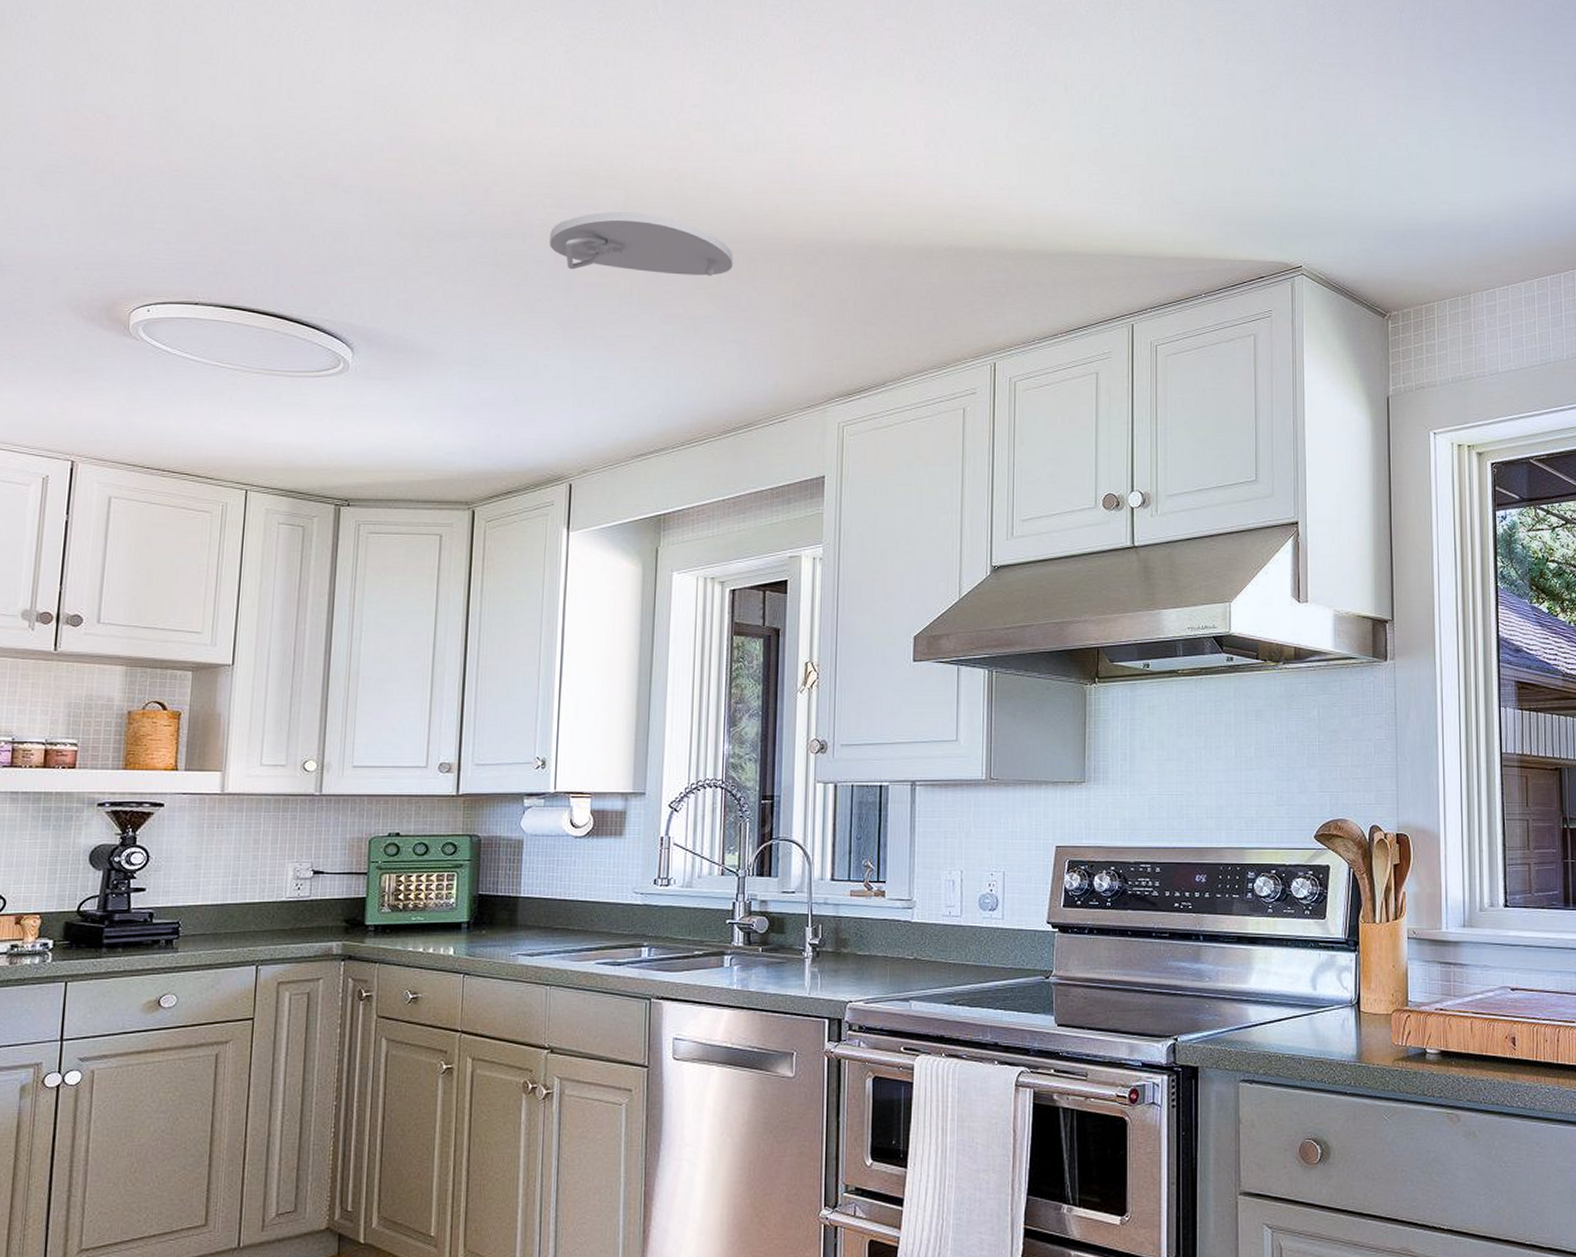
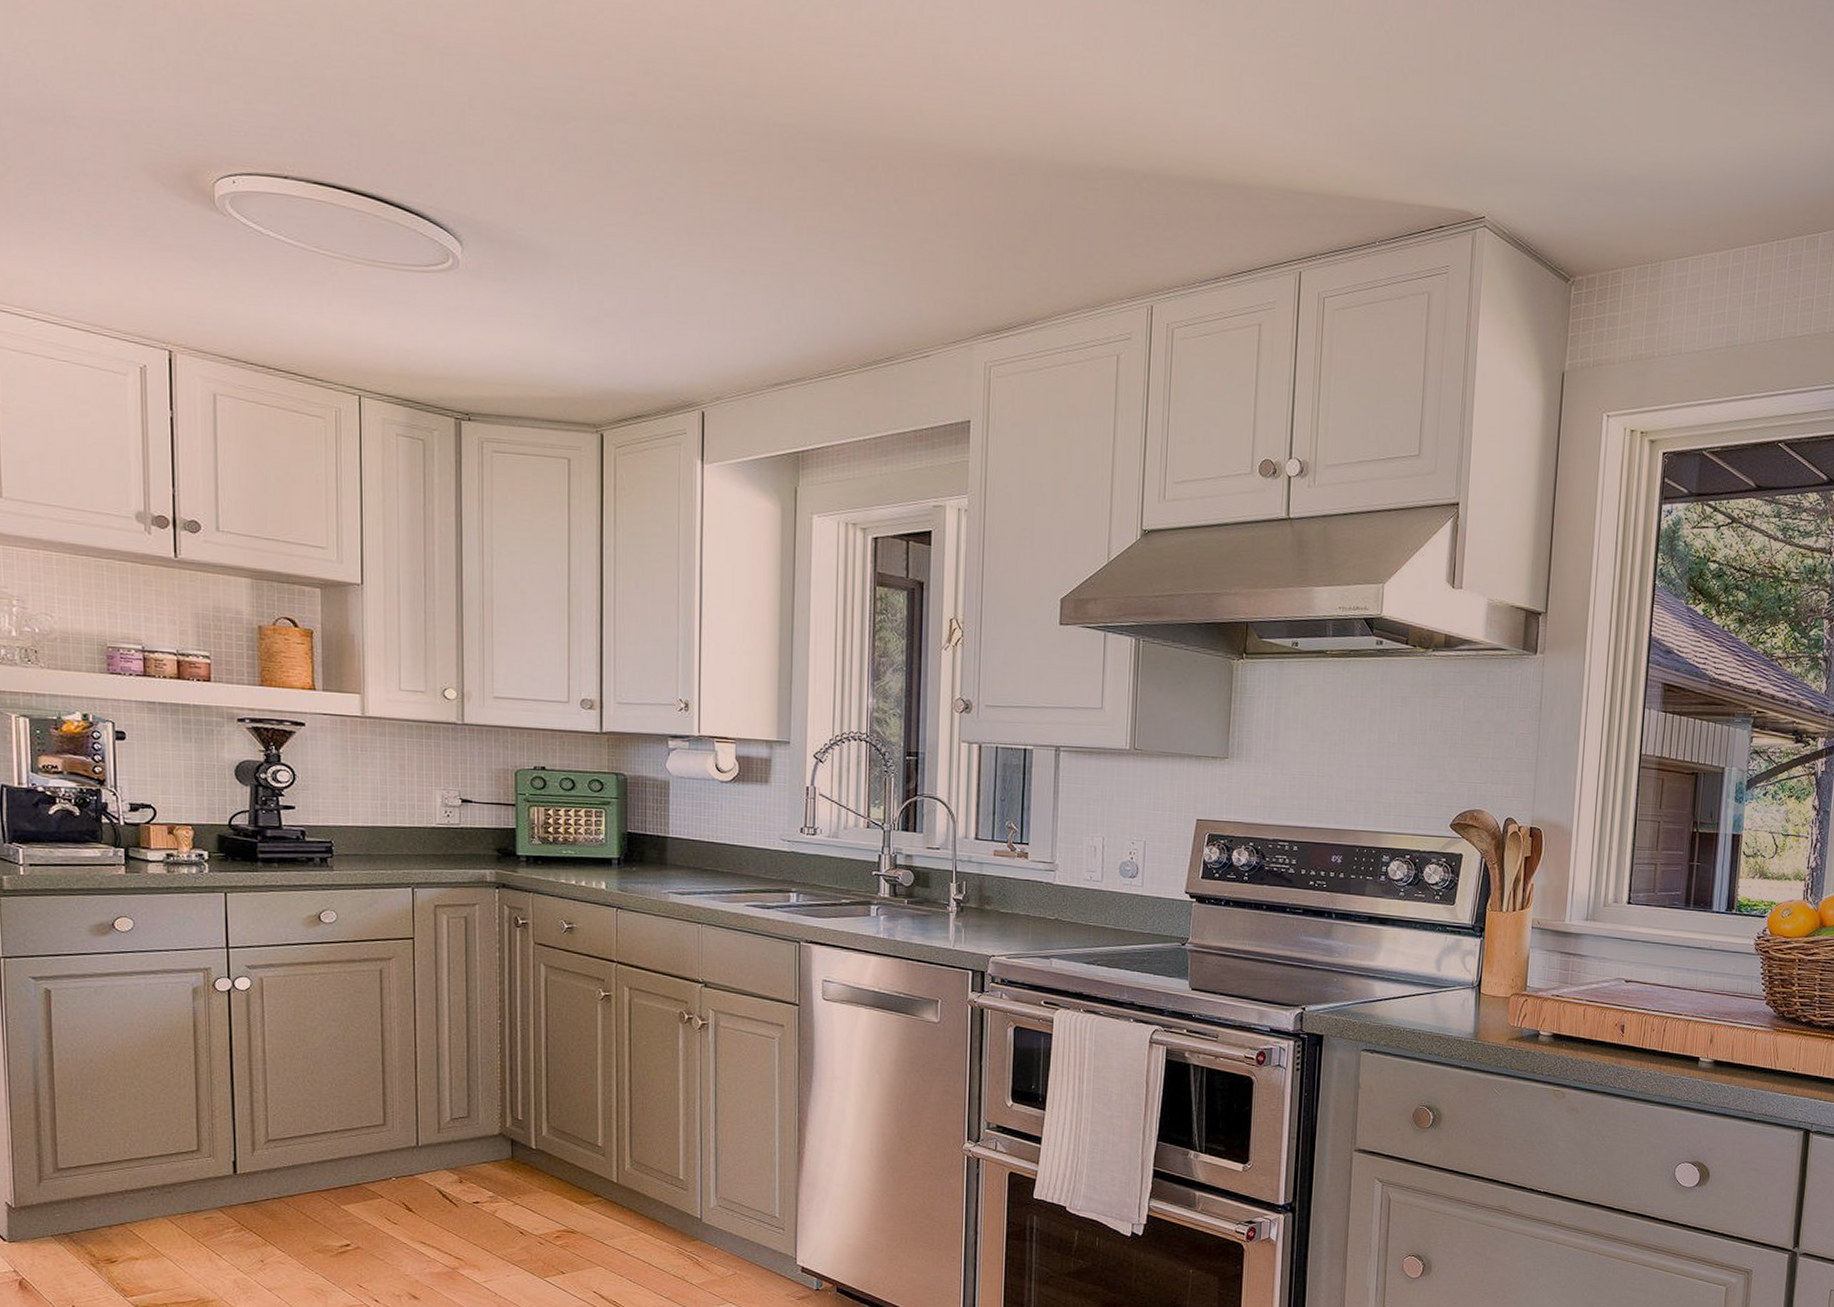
smoke detector: present [550,212,733,276] -> none [670,99,871,184]

